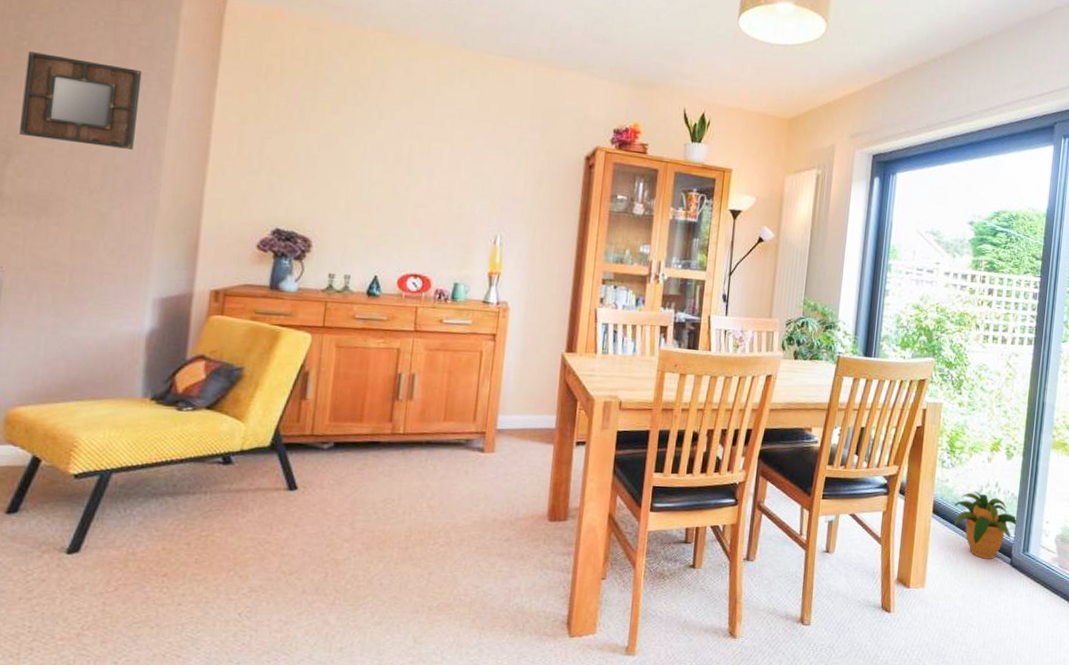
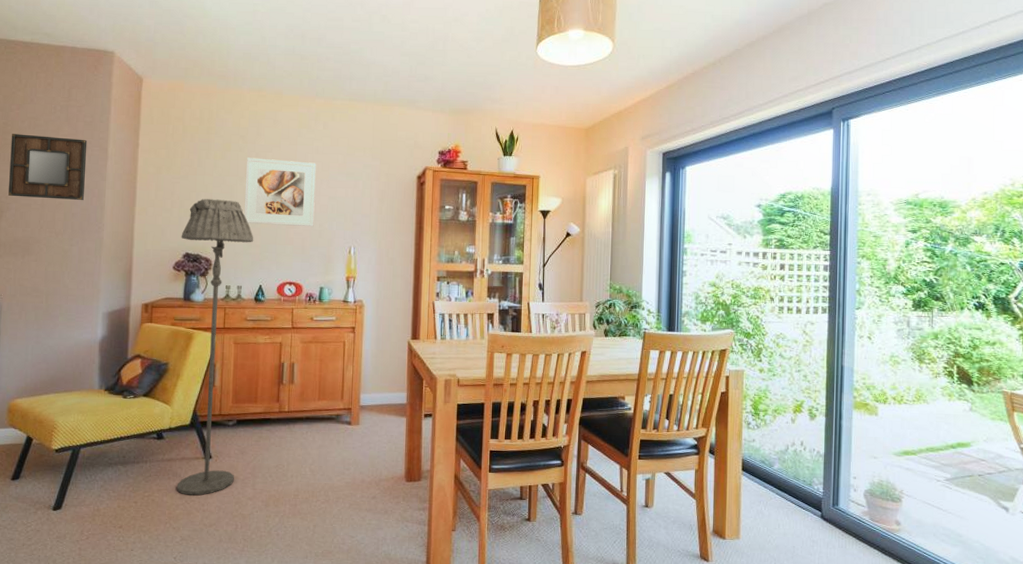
floor lamp: none [247,161,371,536] -> present [176,199,254,496]
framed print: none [358,114,458,209] -> present [244,157,316,227]
potted plant: present [953,491,1018,559] -> none [762,449,826,513]

